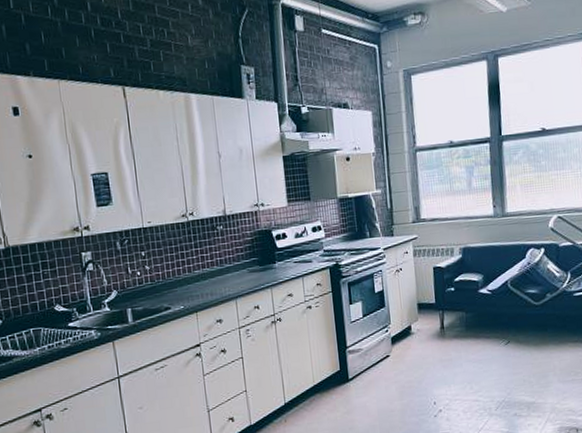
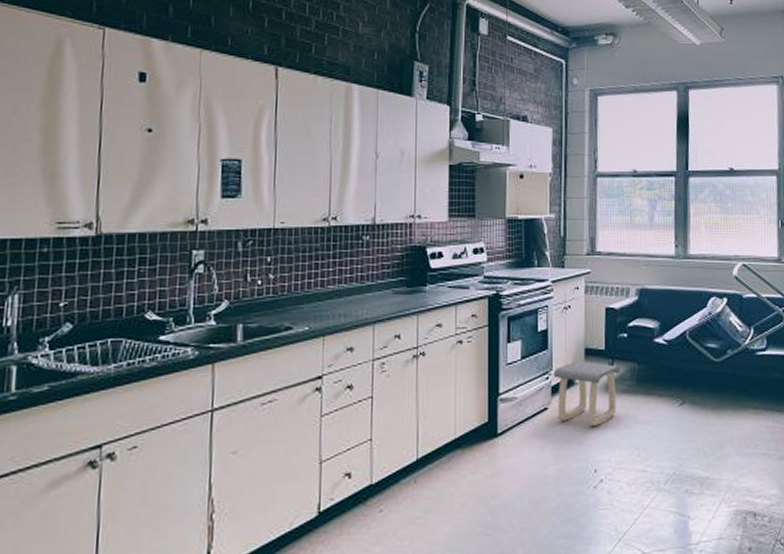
stool: none [391,314,451,367] -> present [553,361,621,426]

